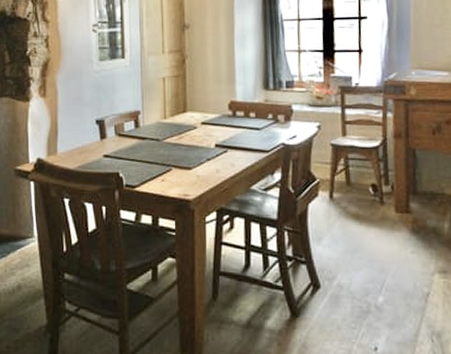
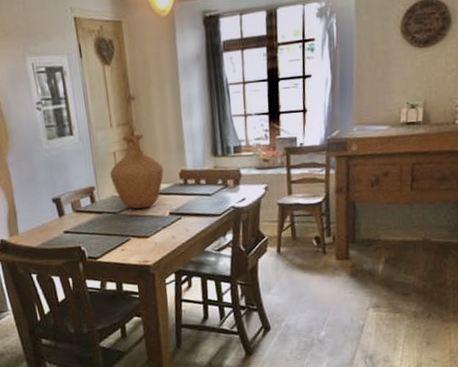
vase: none [158,62,213,138] -> present [110,134,164,210]

